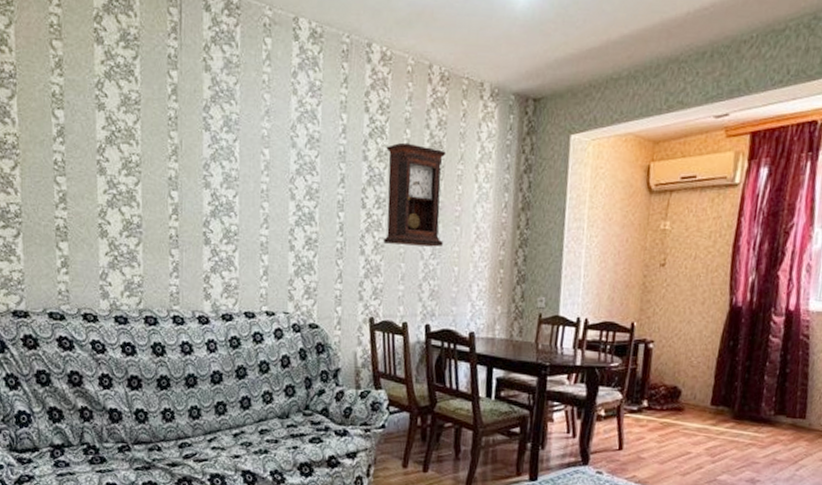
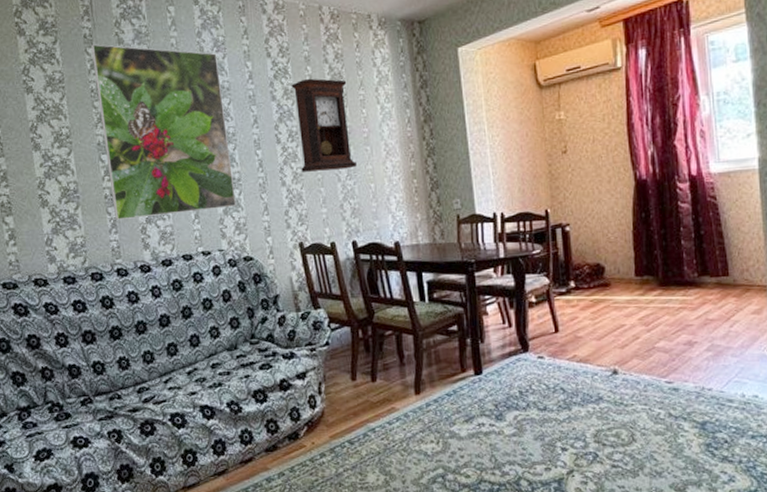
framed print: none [174,67,311,269] -> present [90,44,236,220]

